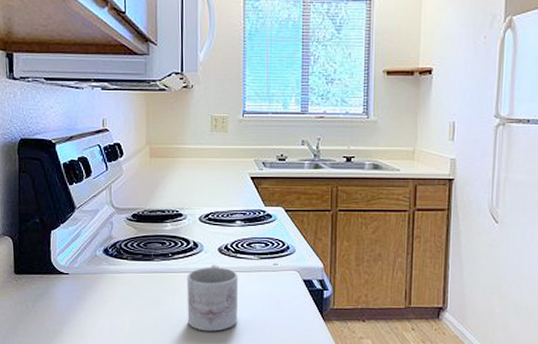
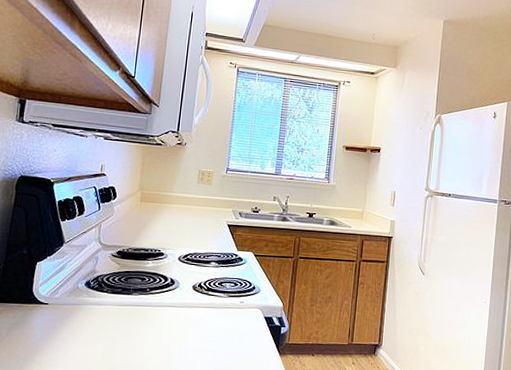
mug: present [186,264,239,332] -> none [157,300,208,363]

